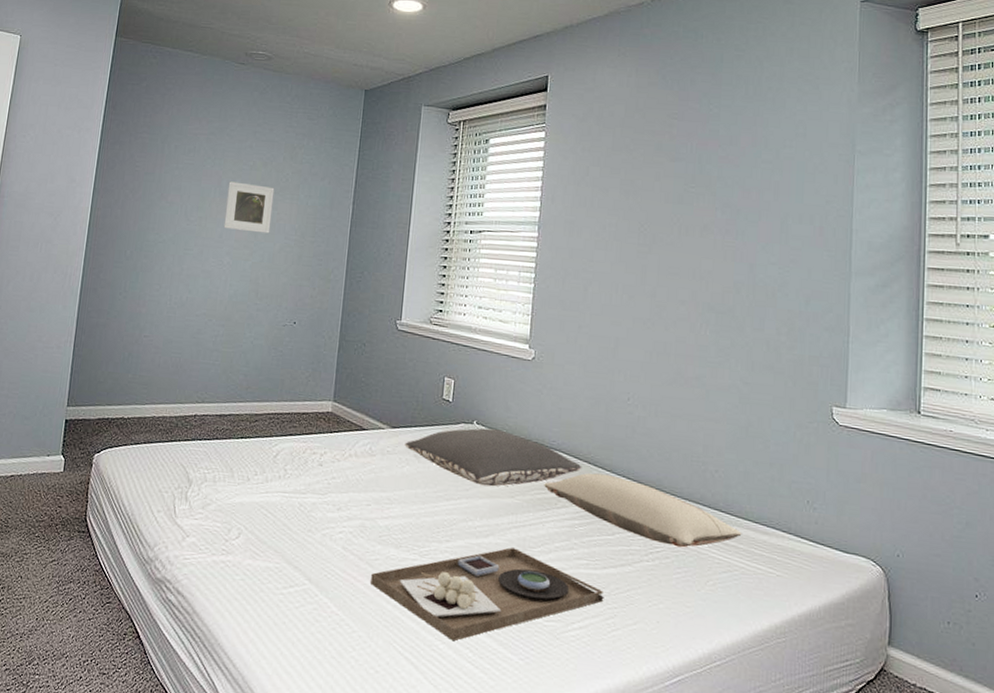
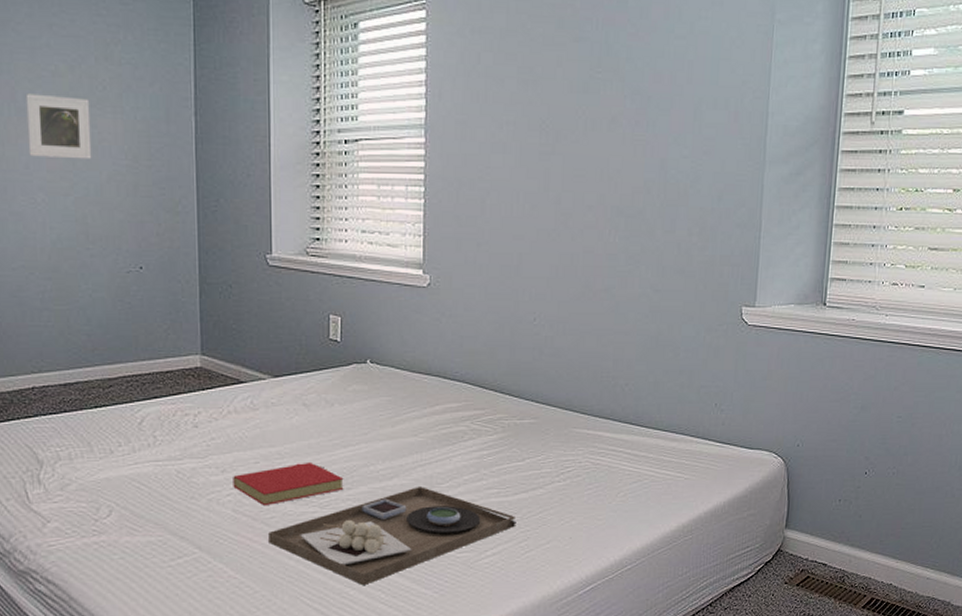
book: none [346,510,444,548] -> present [233,461,344,506]
pillow: present [405,428,582,487] -> none [291,366,488,428]
pillow: present [544,473,742,548] -> none [449,401,652,465]

